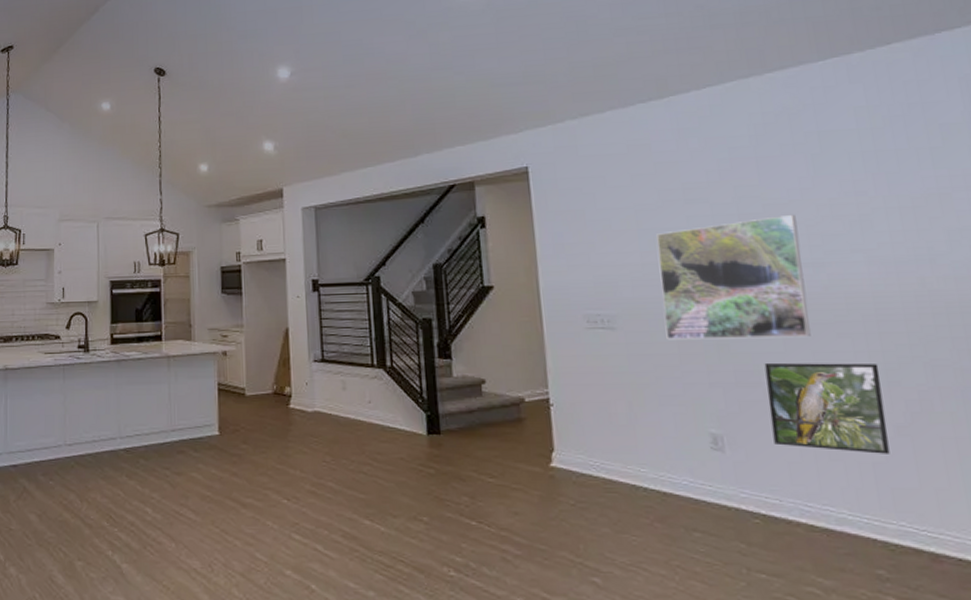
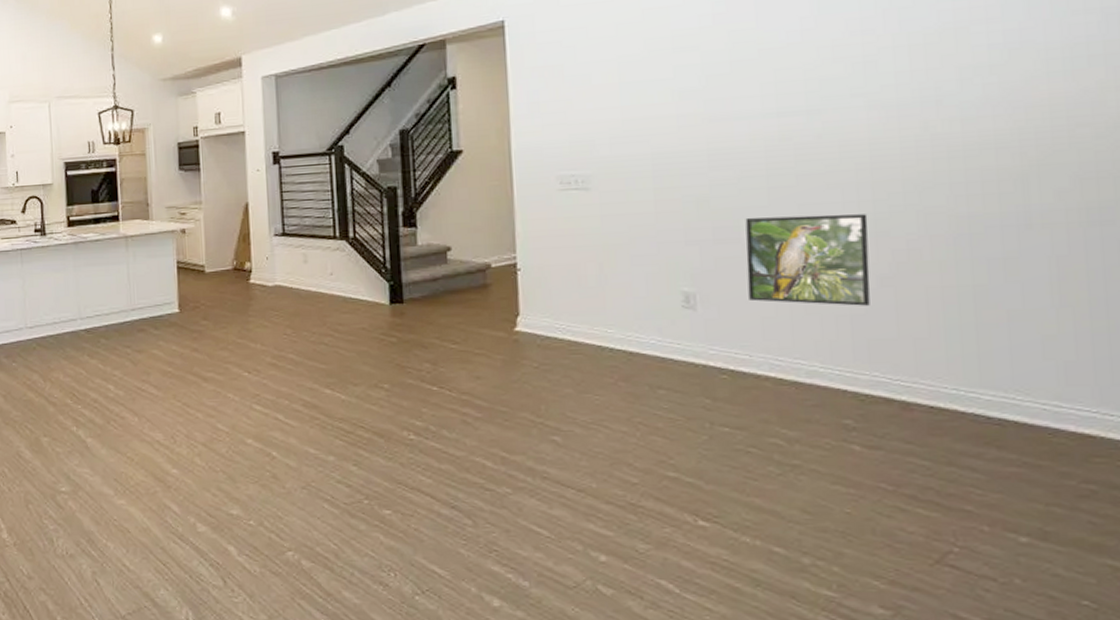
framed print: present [656,214,811,340] -> none [639,58,798,199]

